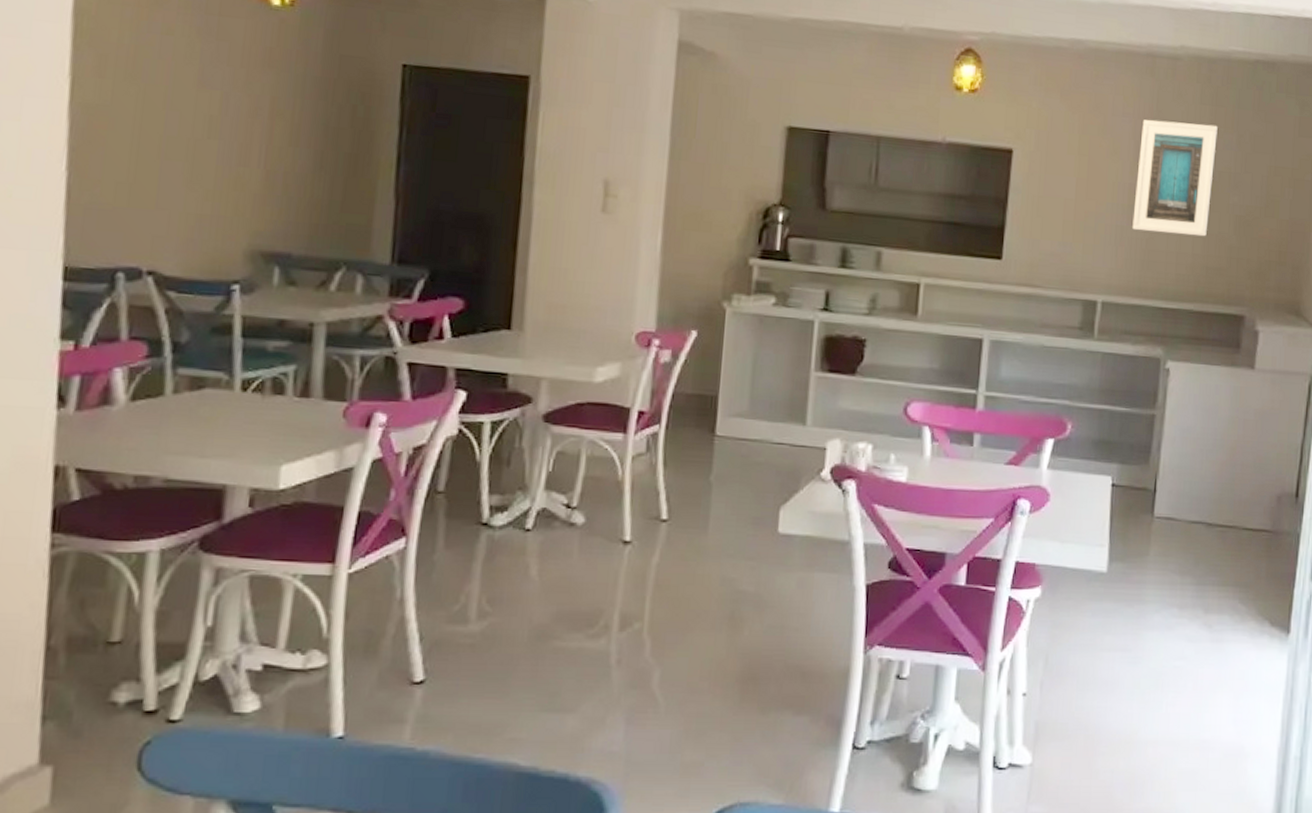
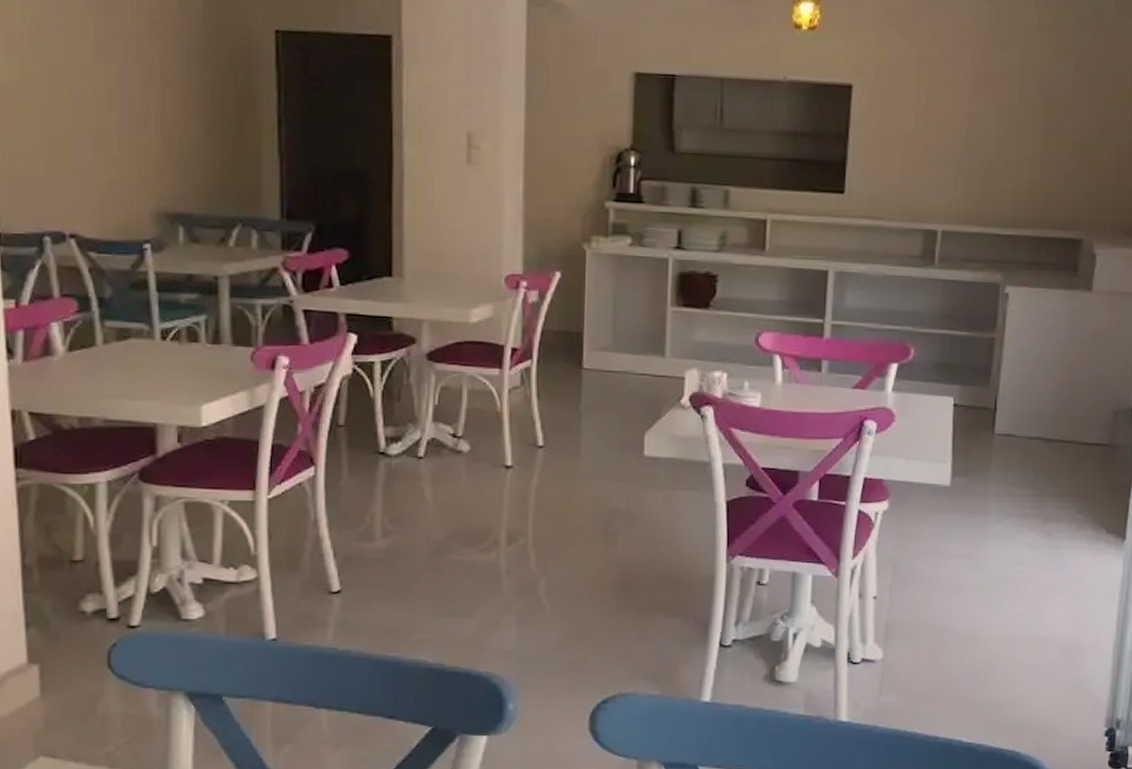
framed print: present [1132,120,1218,237] -> none [971,48,1055,163]

